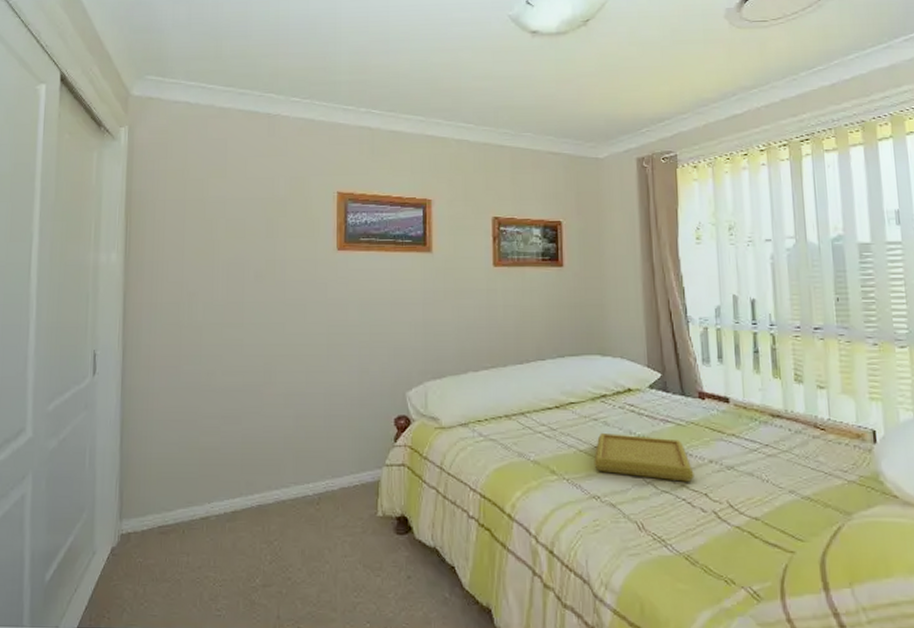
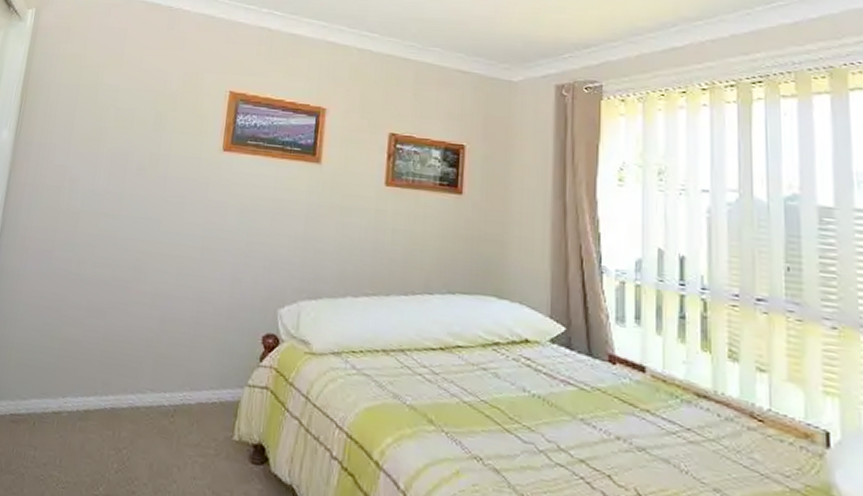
serving tray: present [594,432,694,482] -> none [478,385,597,458]

